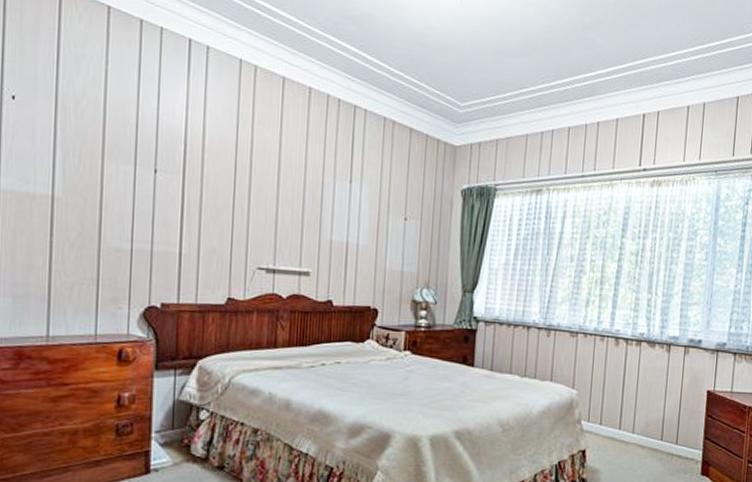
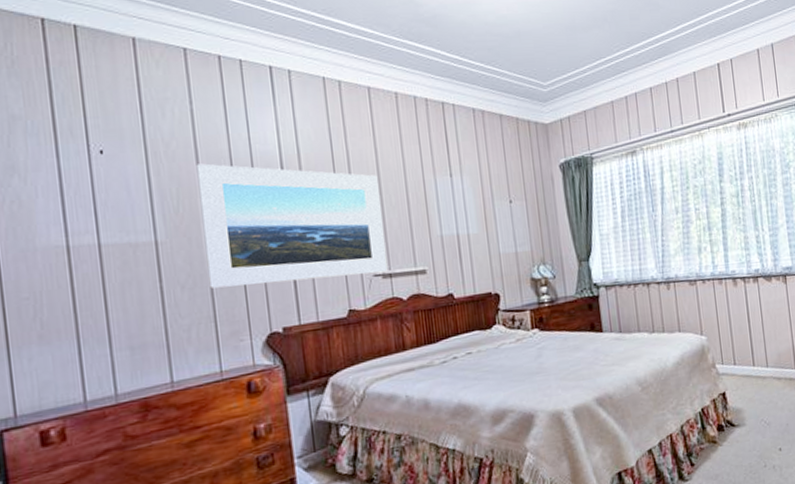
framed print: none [97,126,278,267] -> present [196,163,388,289]

